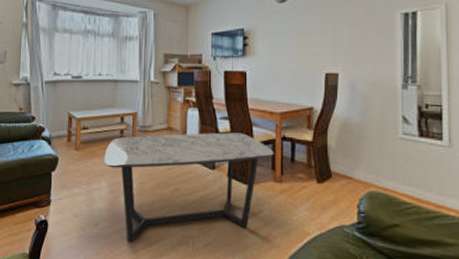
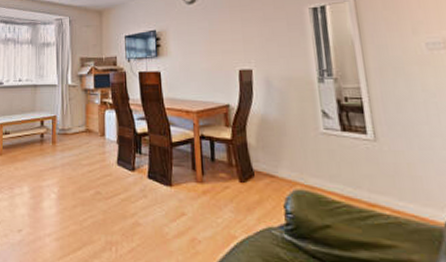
coffee table: present [104,132,274,243] -> none [25,133,194,250]

